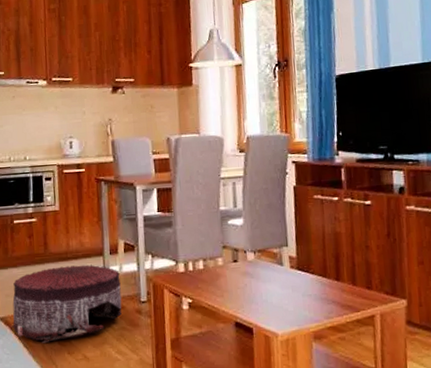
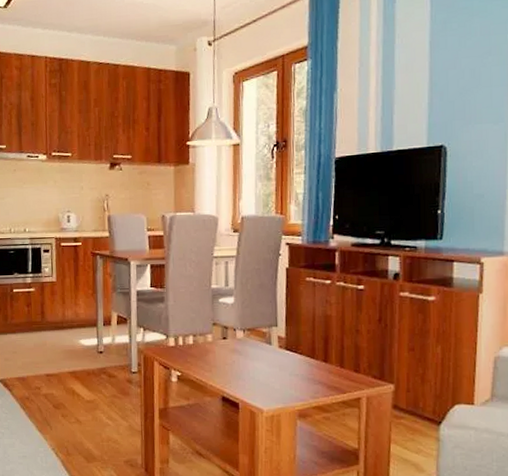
pouf: present [12,264,122,344] -> none [10,334,114,406]

